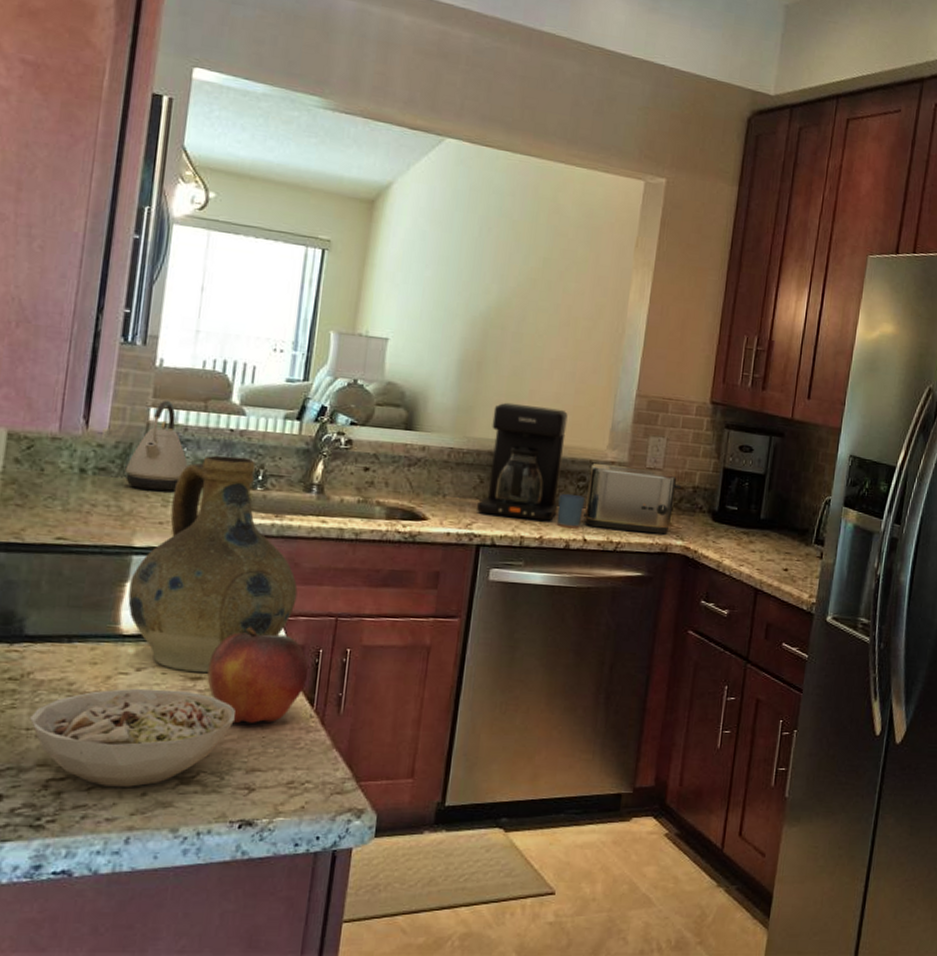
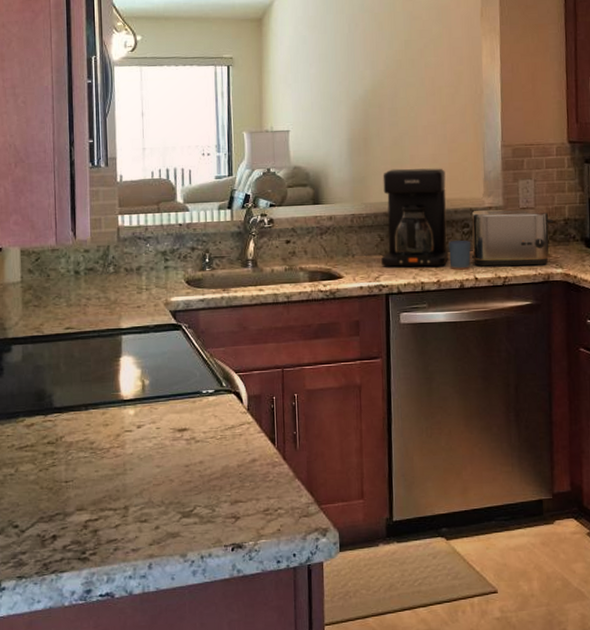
bowl: present [30,688,236,787] -> none [67,440,216,523]
kettle: present [125,399,188,492] -> none [107,207,152,282]
ceramic jug: present [128,455,298,672] -> none [123,245,249,425]
fruit: present [207,626,309,724] -> none [190,383,267,465]

